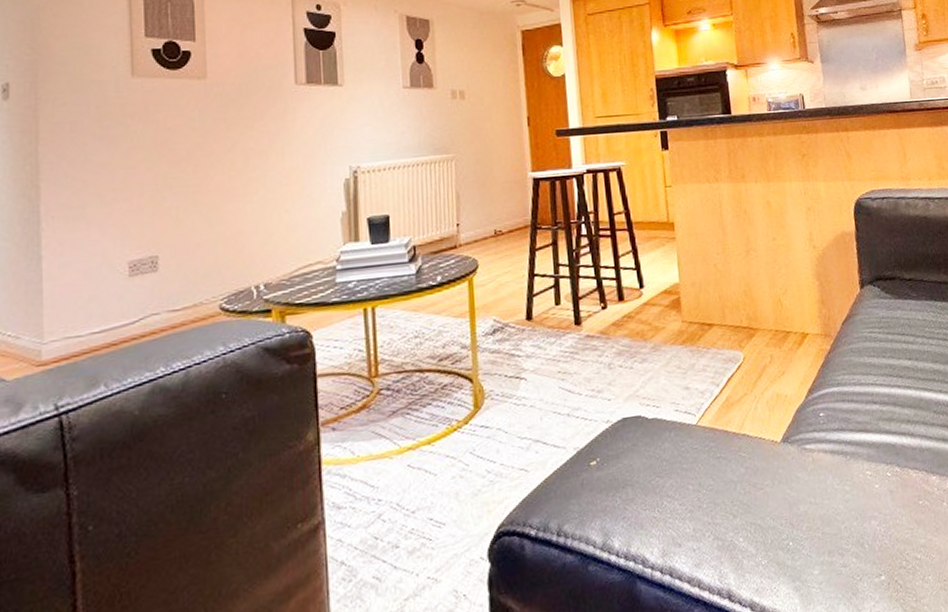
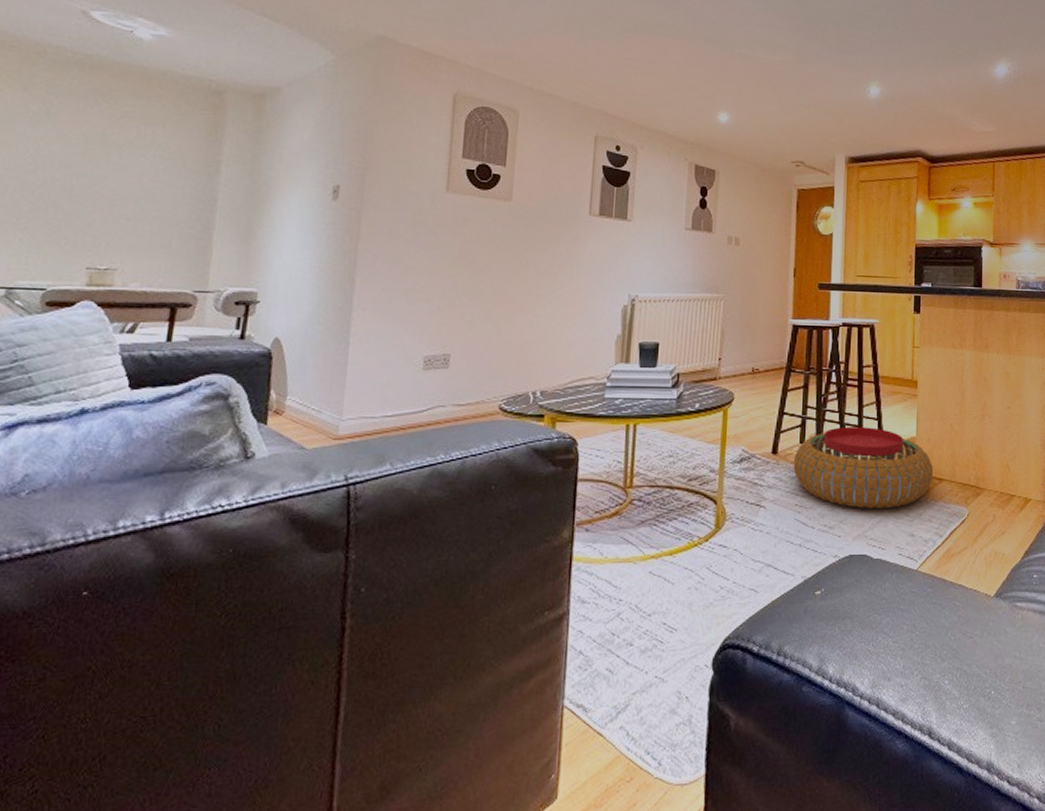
pouf: none [550,278,703,367] -> present [793,427,934,508]

